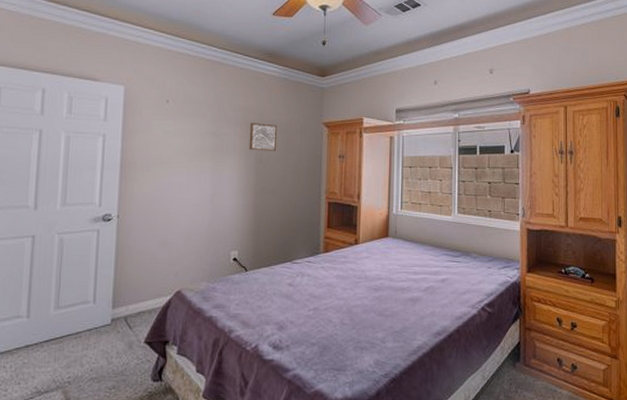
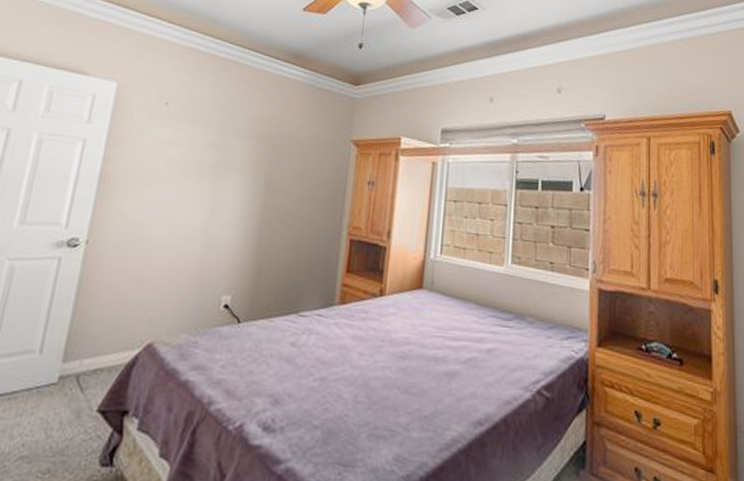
wall art: present [249,123,278,151] -> none [258,135,296,172]

